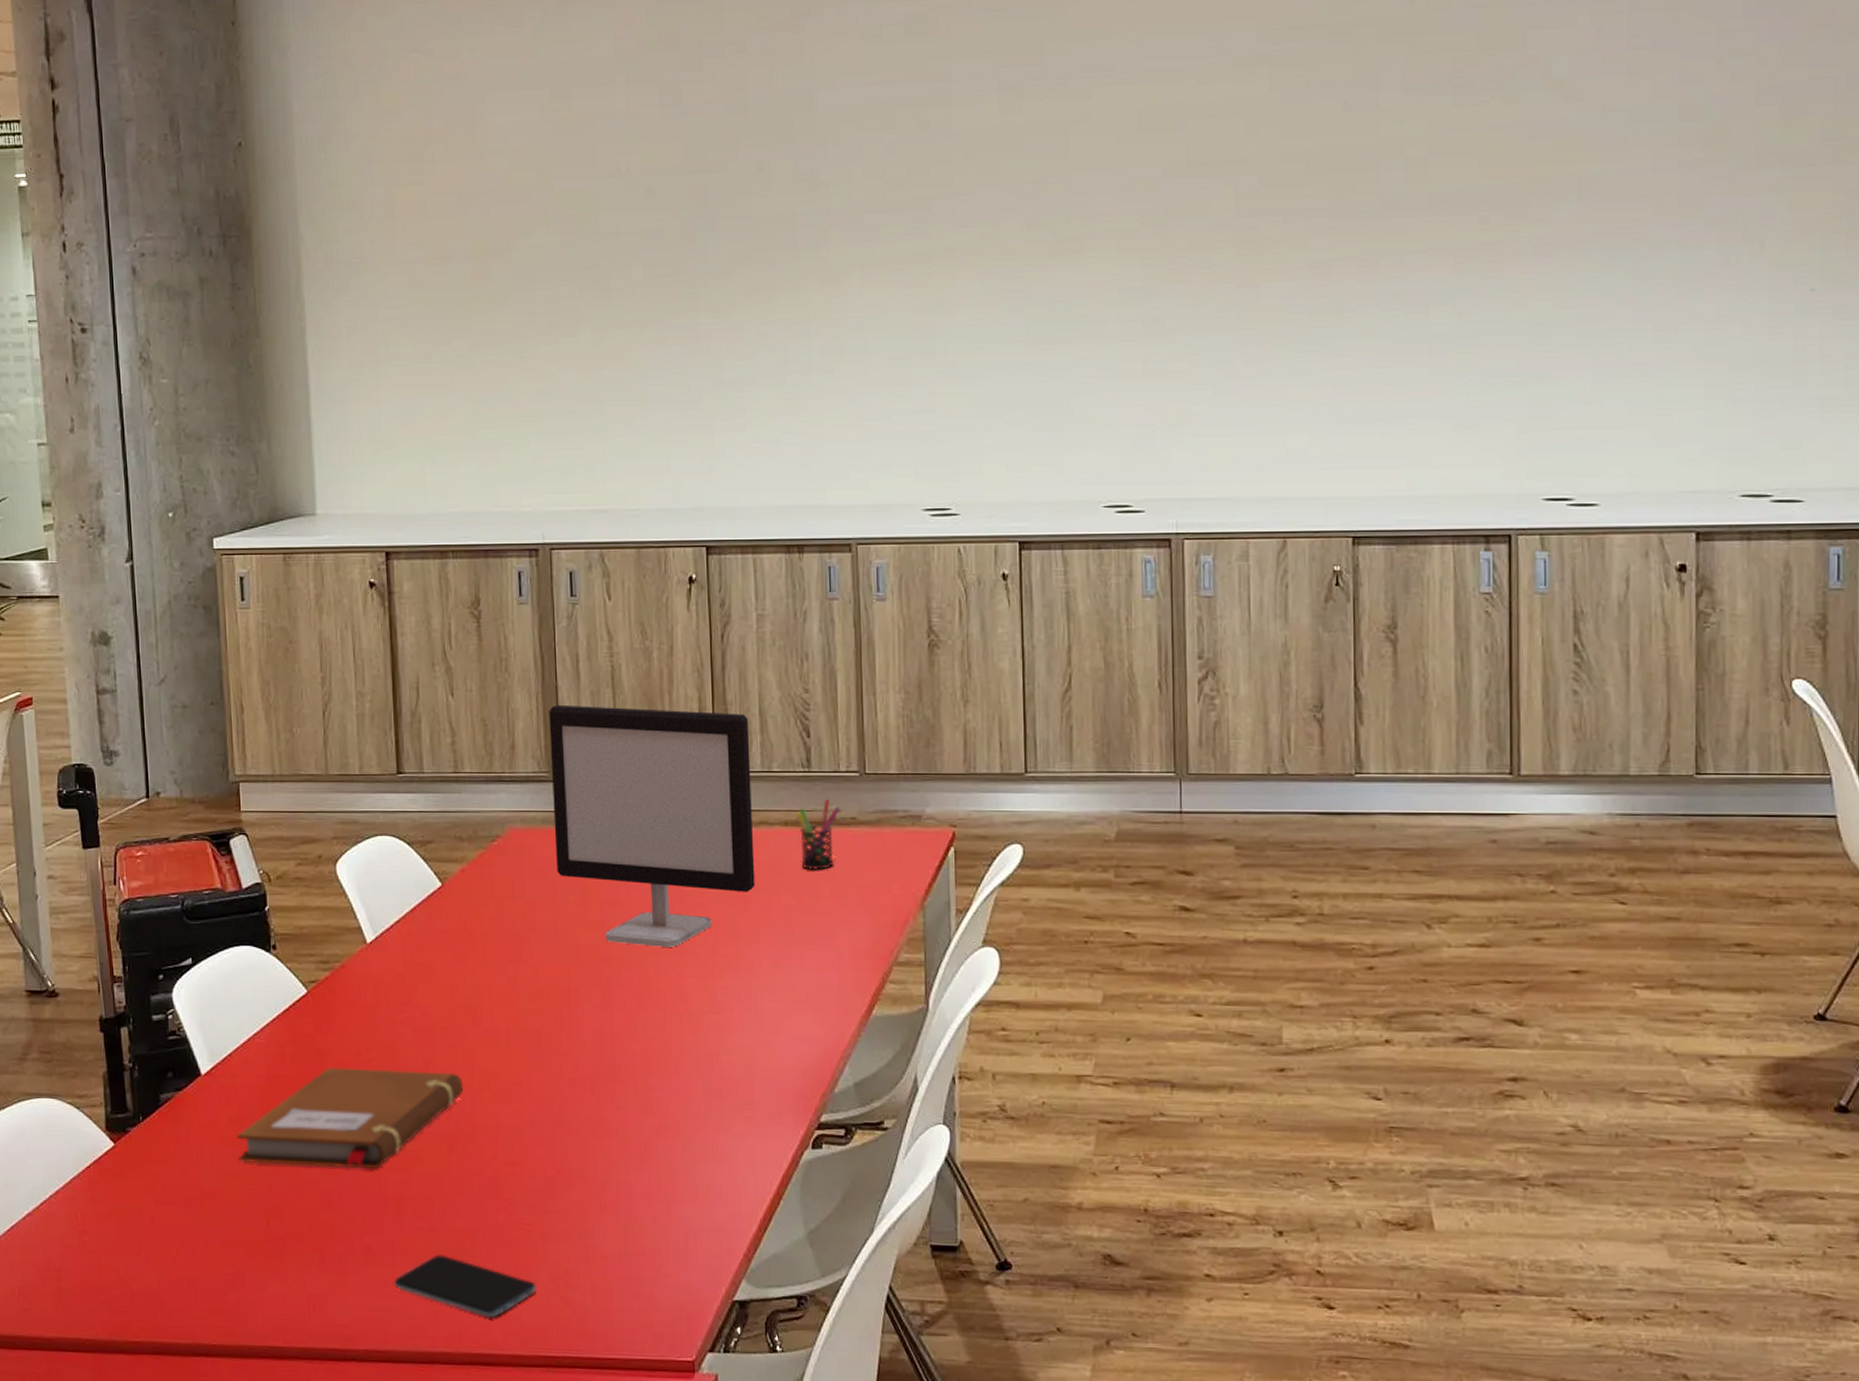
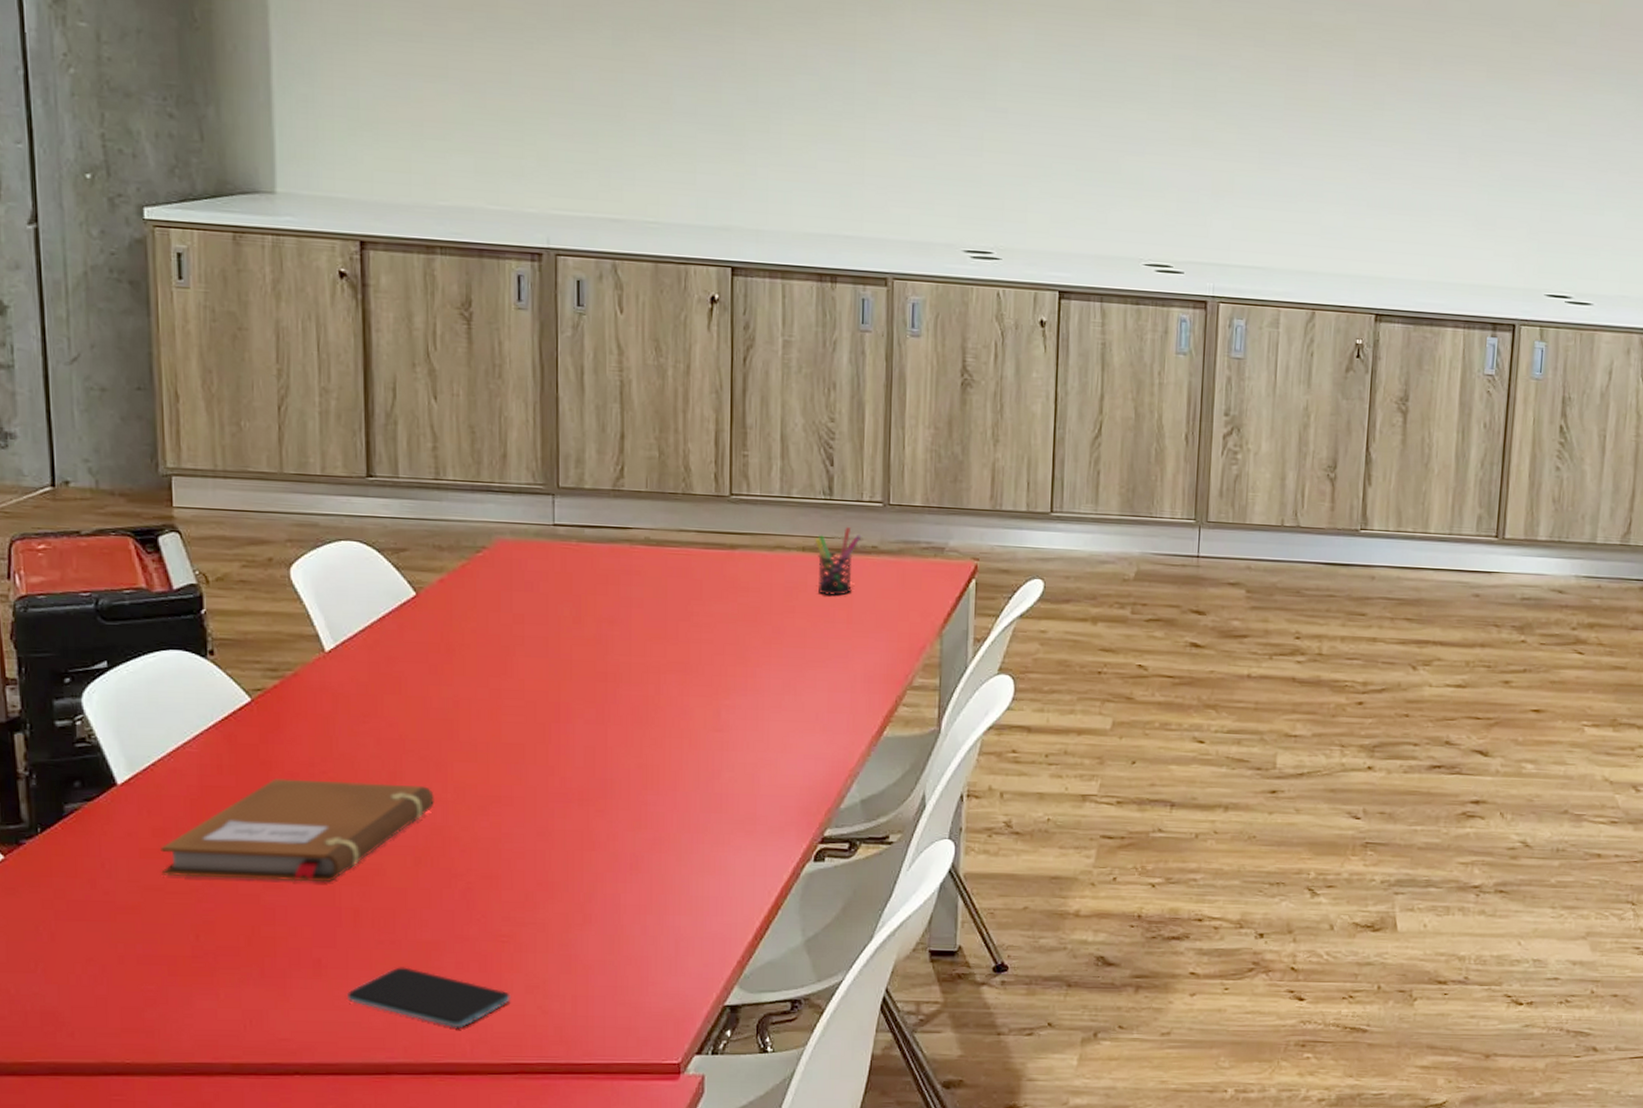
computer monitor: present [549,704,755,947] -> none [547,416,769,666]

